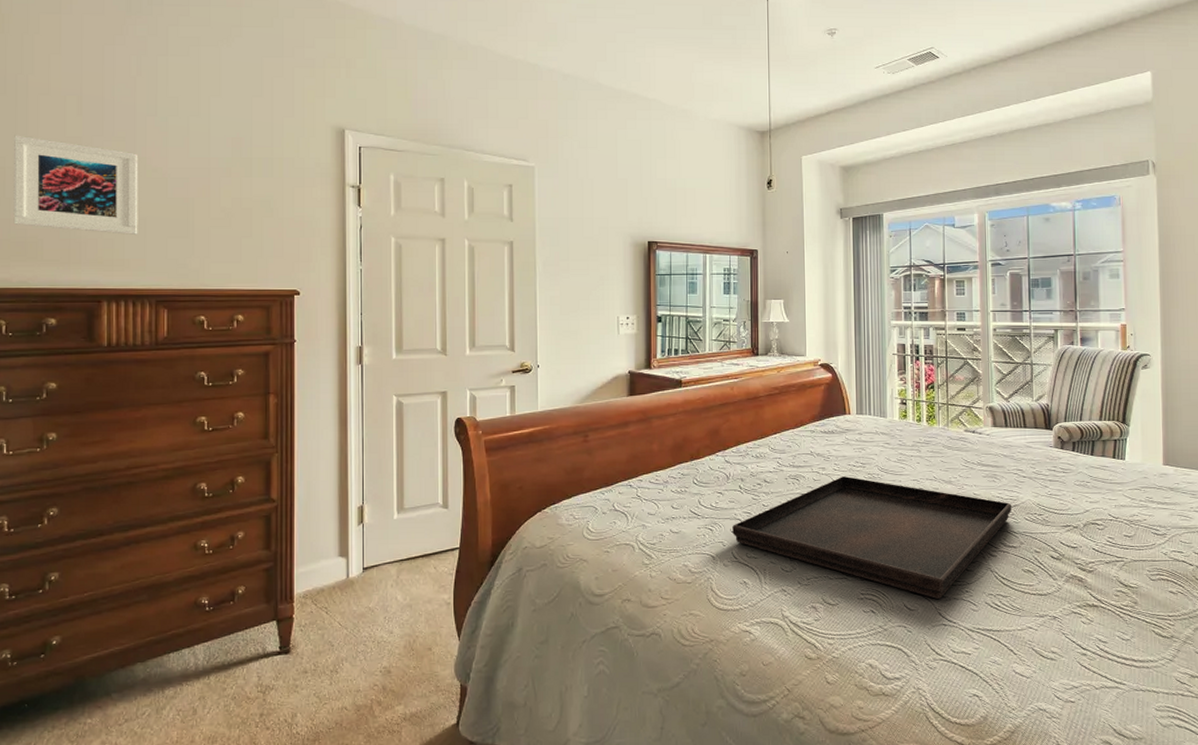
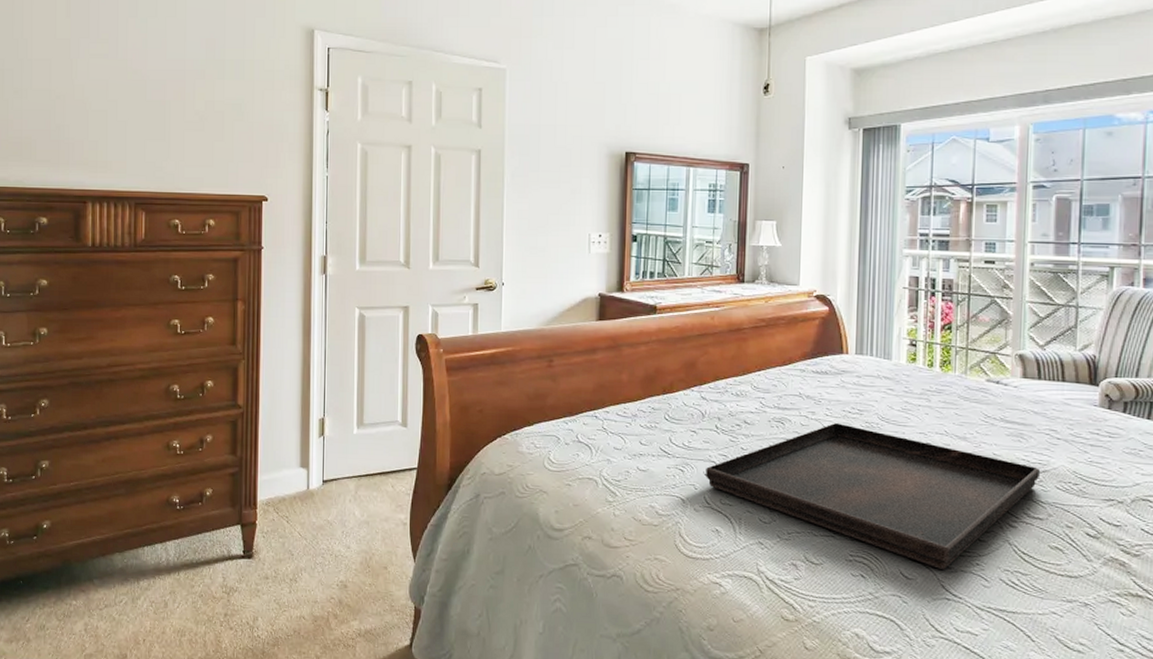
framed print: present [13,135,139,235] -> none [11,37,120,137]

